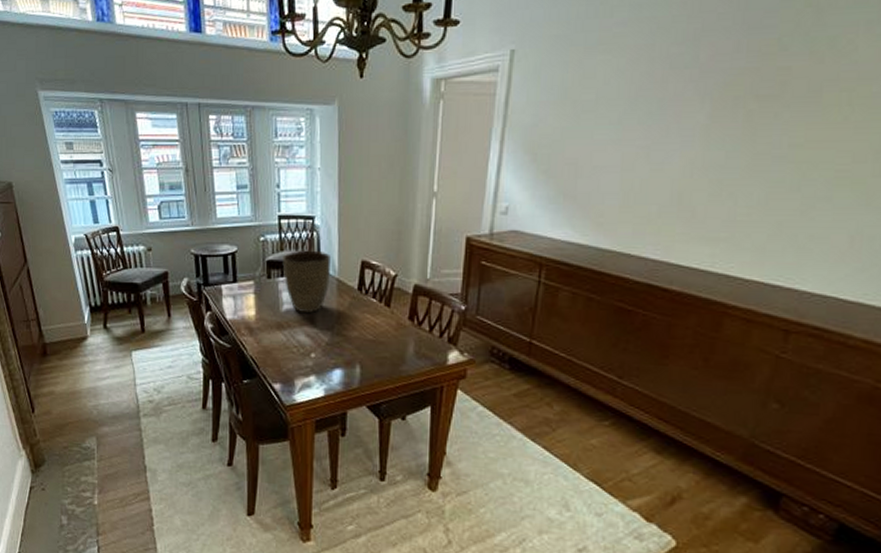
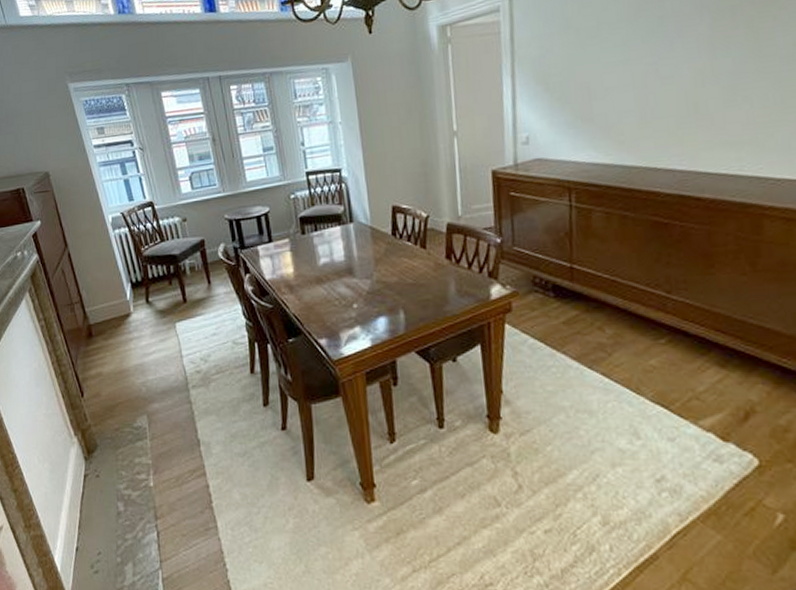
vase: present [282,250,331,313] -> none [314,201,364,264]

